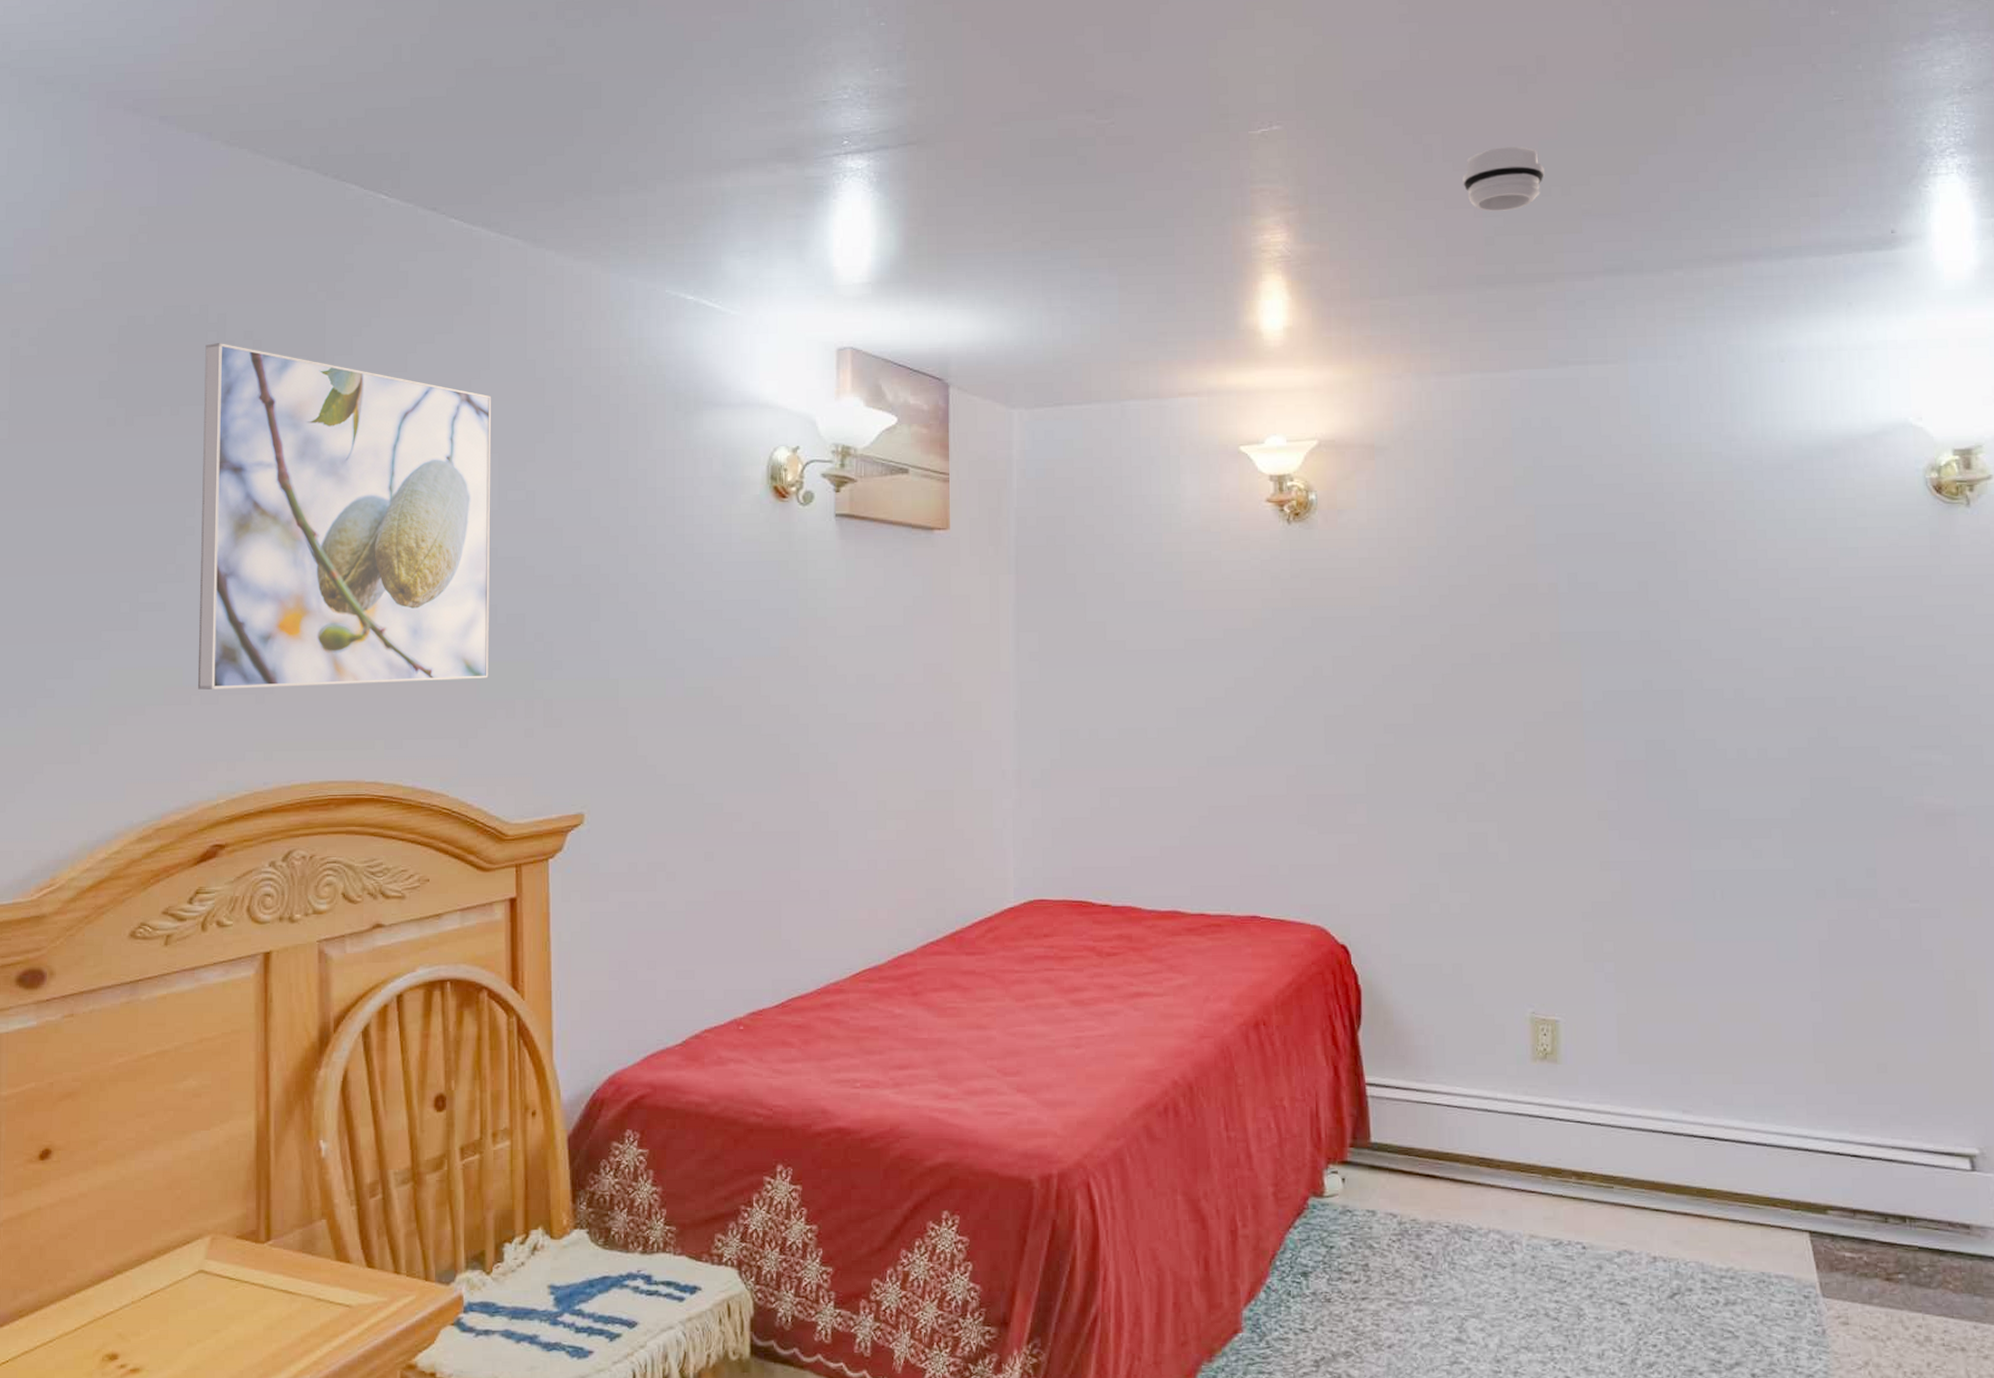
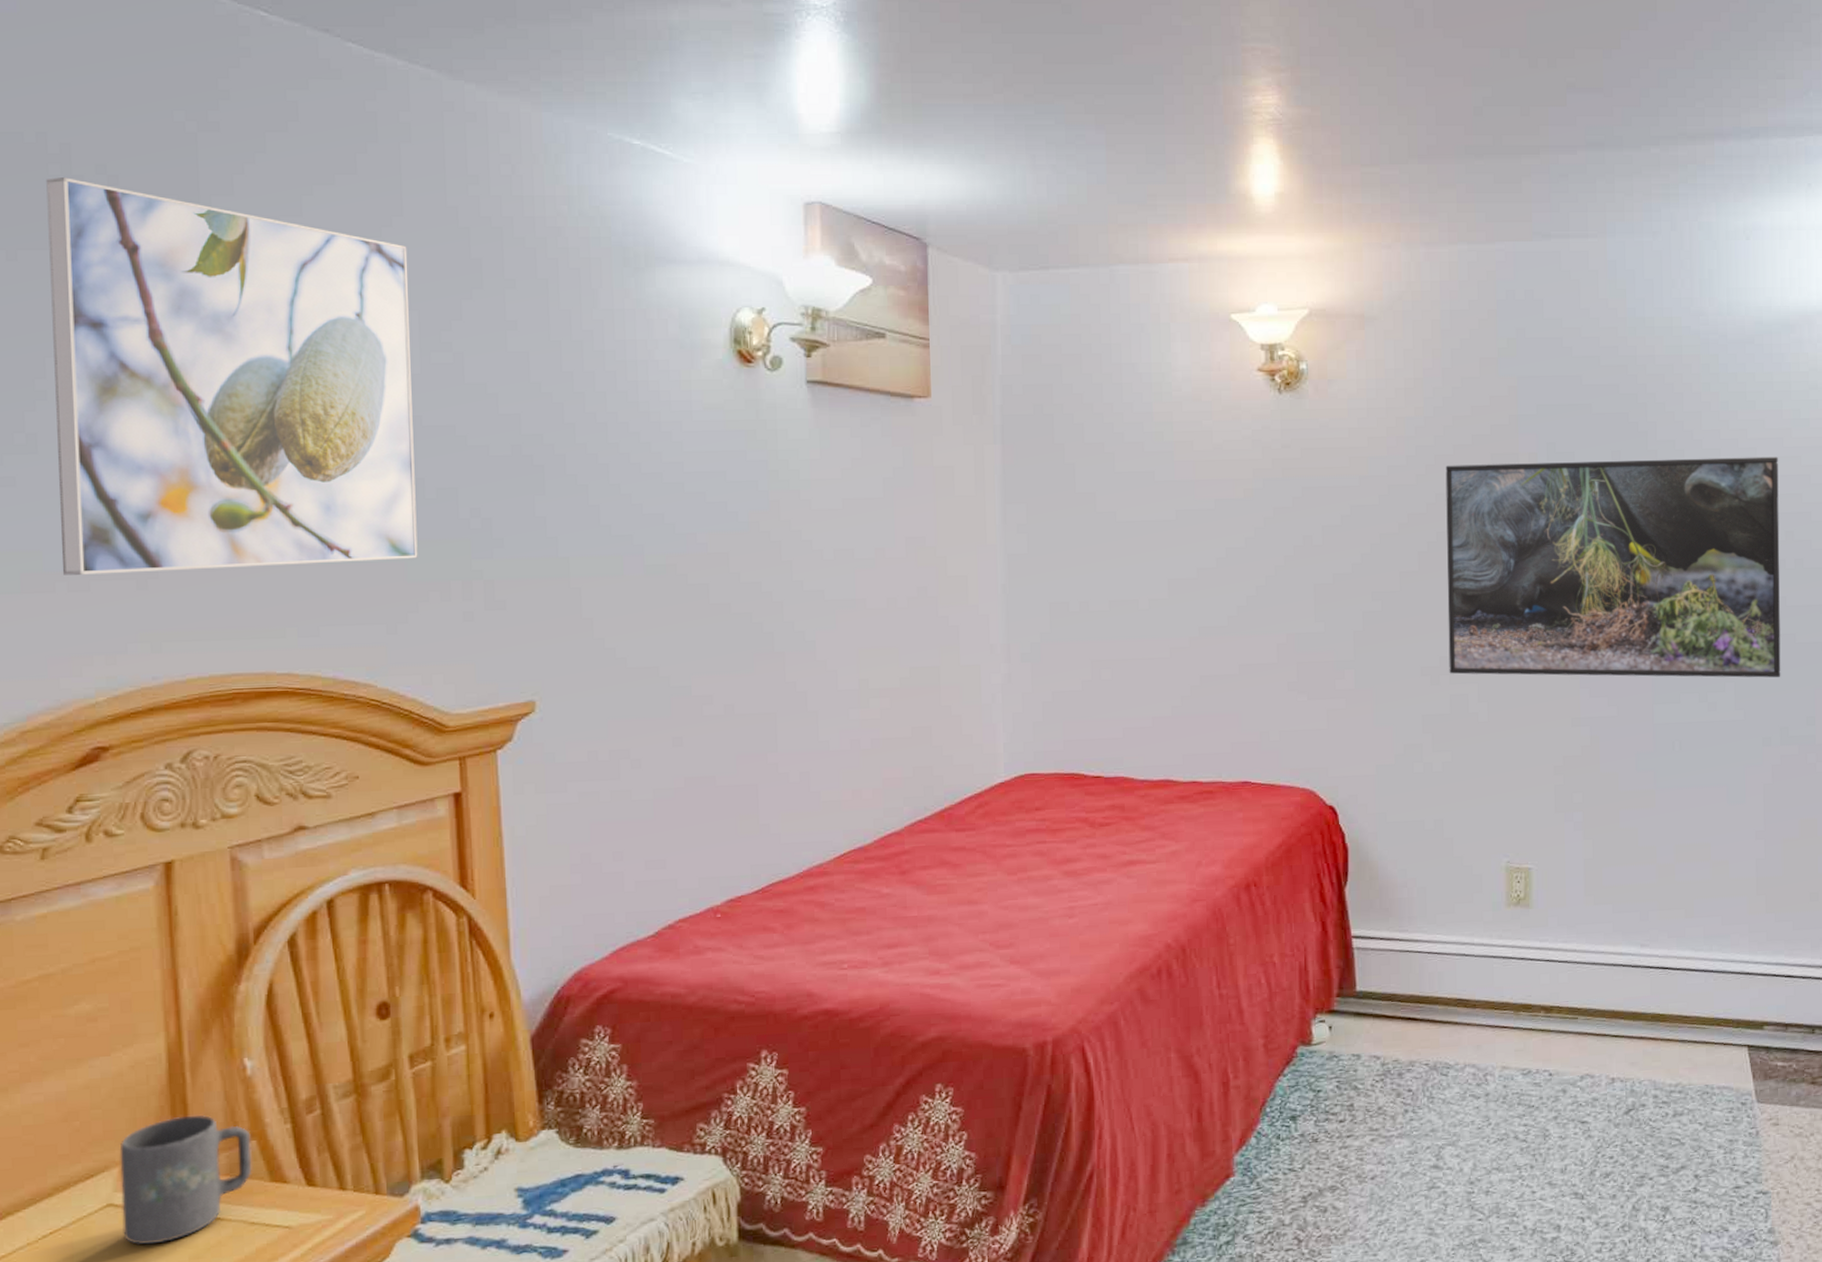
mug: none [210,1191,322,1312] -> present [119,1115,252,1245]
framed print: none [1460,587,1835,824] -> present [1445,456,1781,678]
smoke detector: present [1463,146,1545,212] -> none [1453,15,1532,81]

